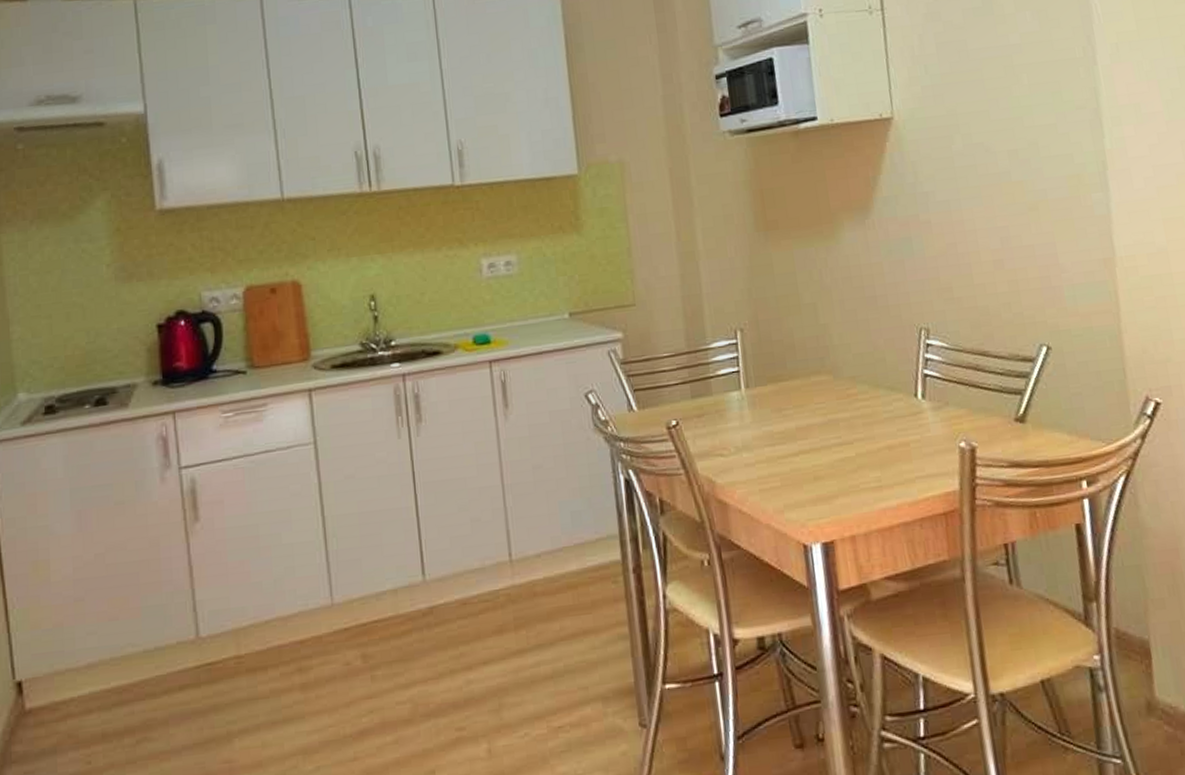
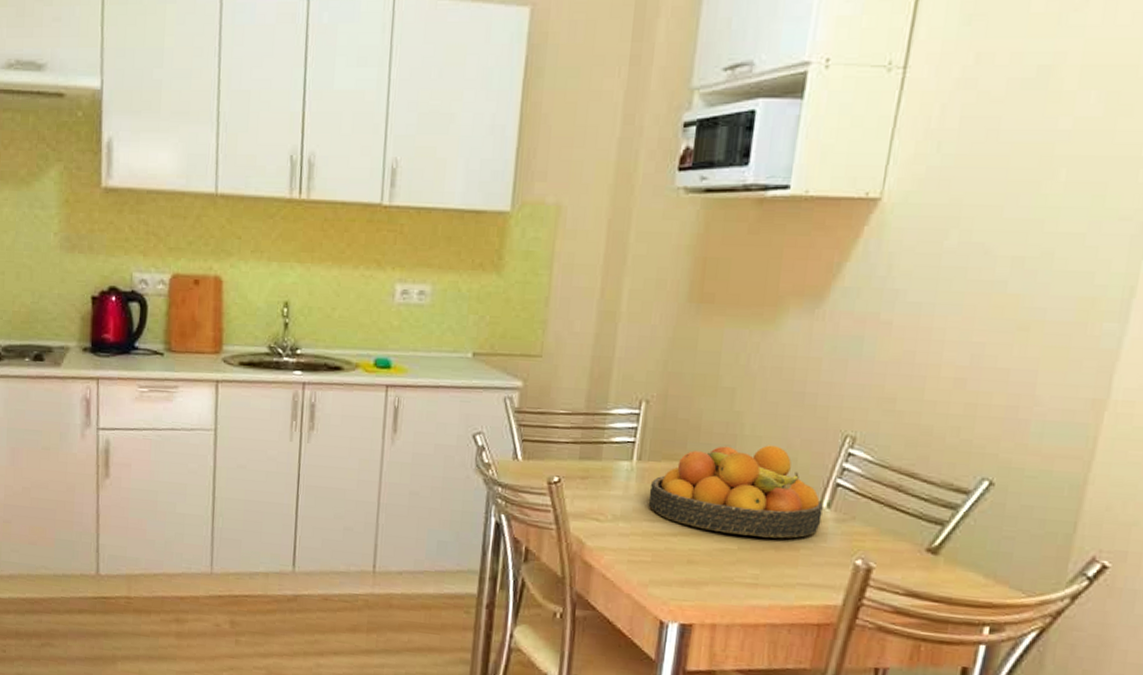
fruit bowl: none [763,349,921,444] -> present [648,445,823,539]

